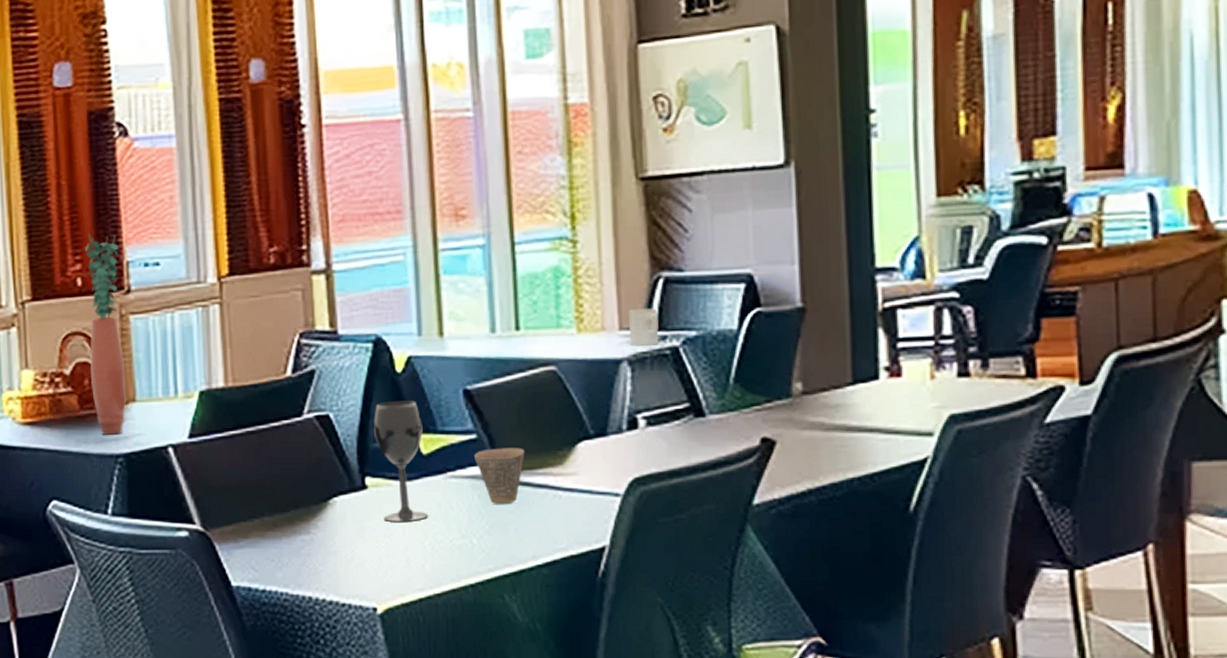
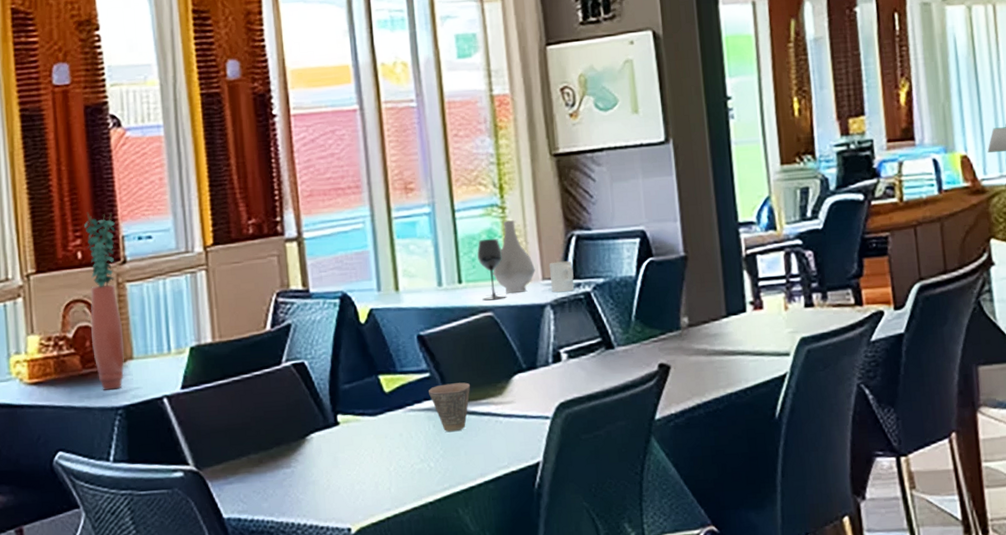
wine glass: present [374,400,429,522] -> none [342,346,393,452]
wineglass: none [540,277,573,352] -> present [477,238,506,301]
vase: none [558,257,611,346] -> present [493,220,535,294]

